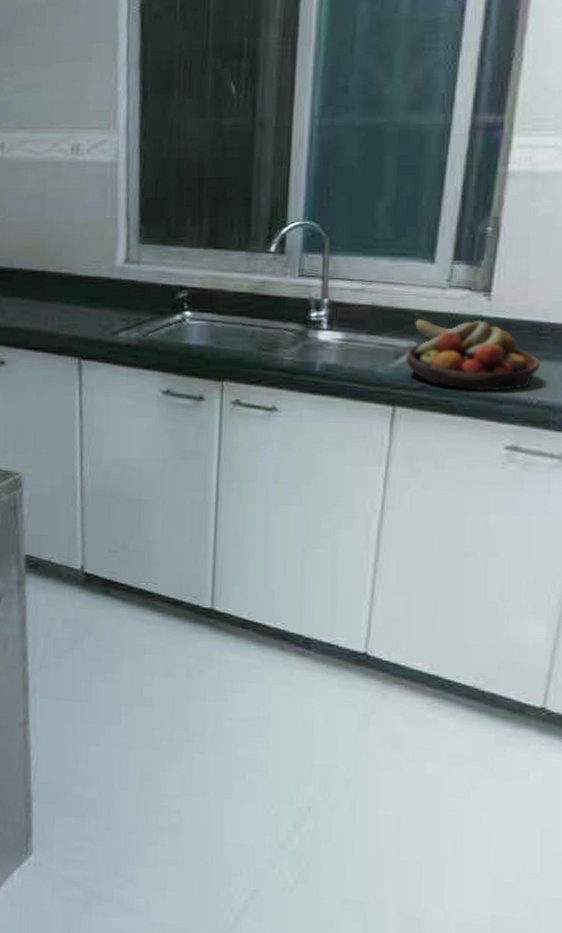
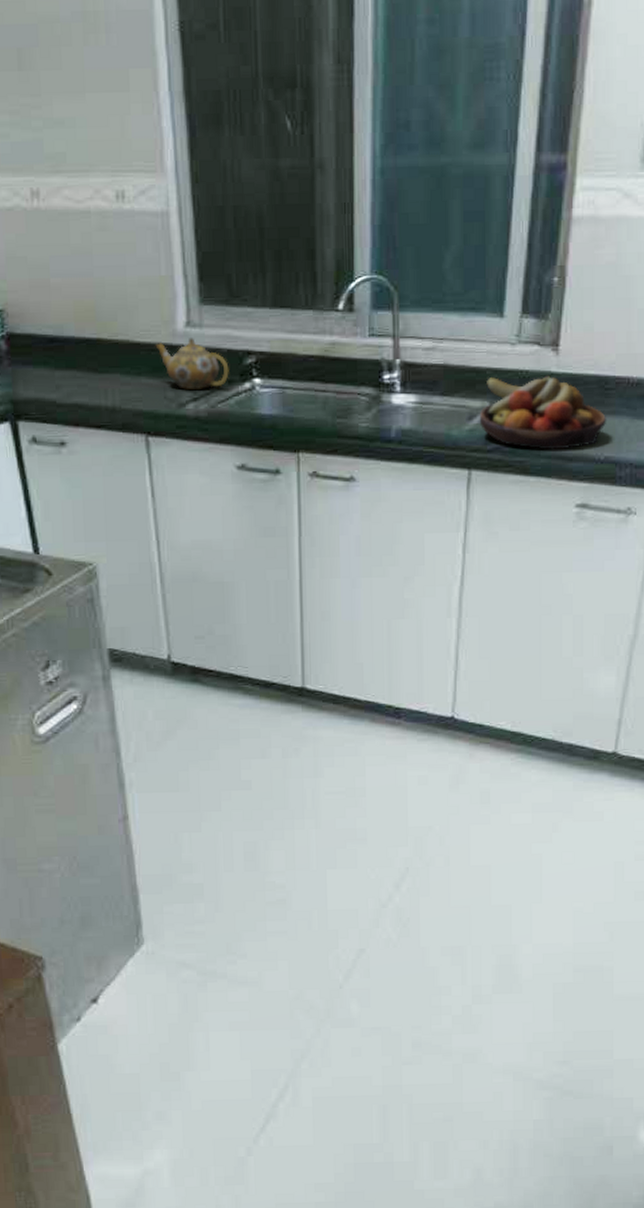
teapot: none [95,273,162,319] -> present [155,338,229,390]

